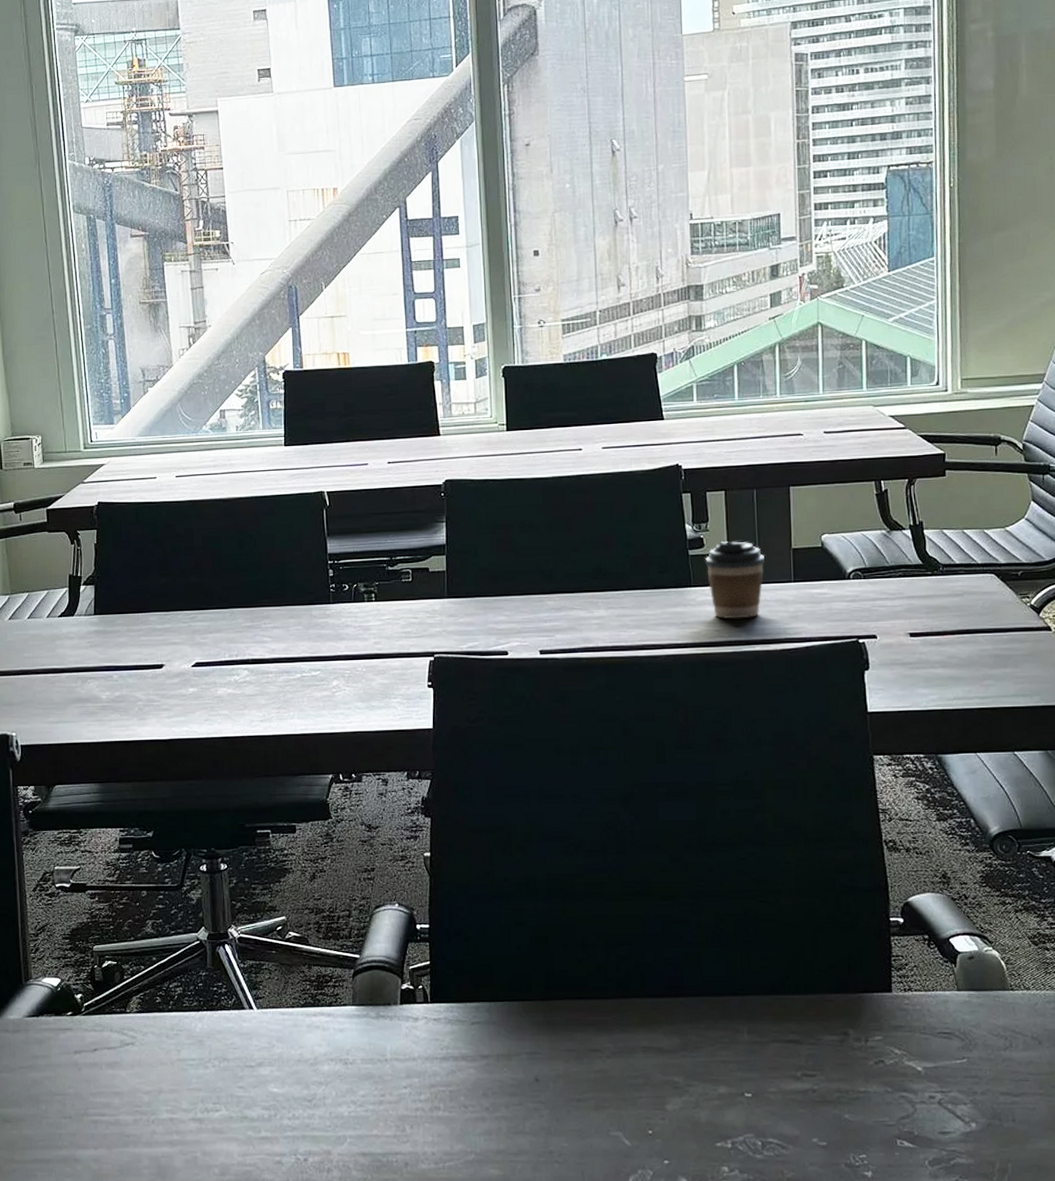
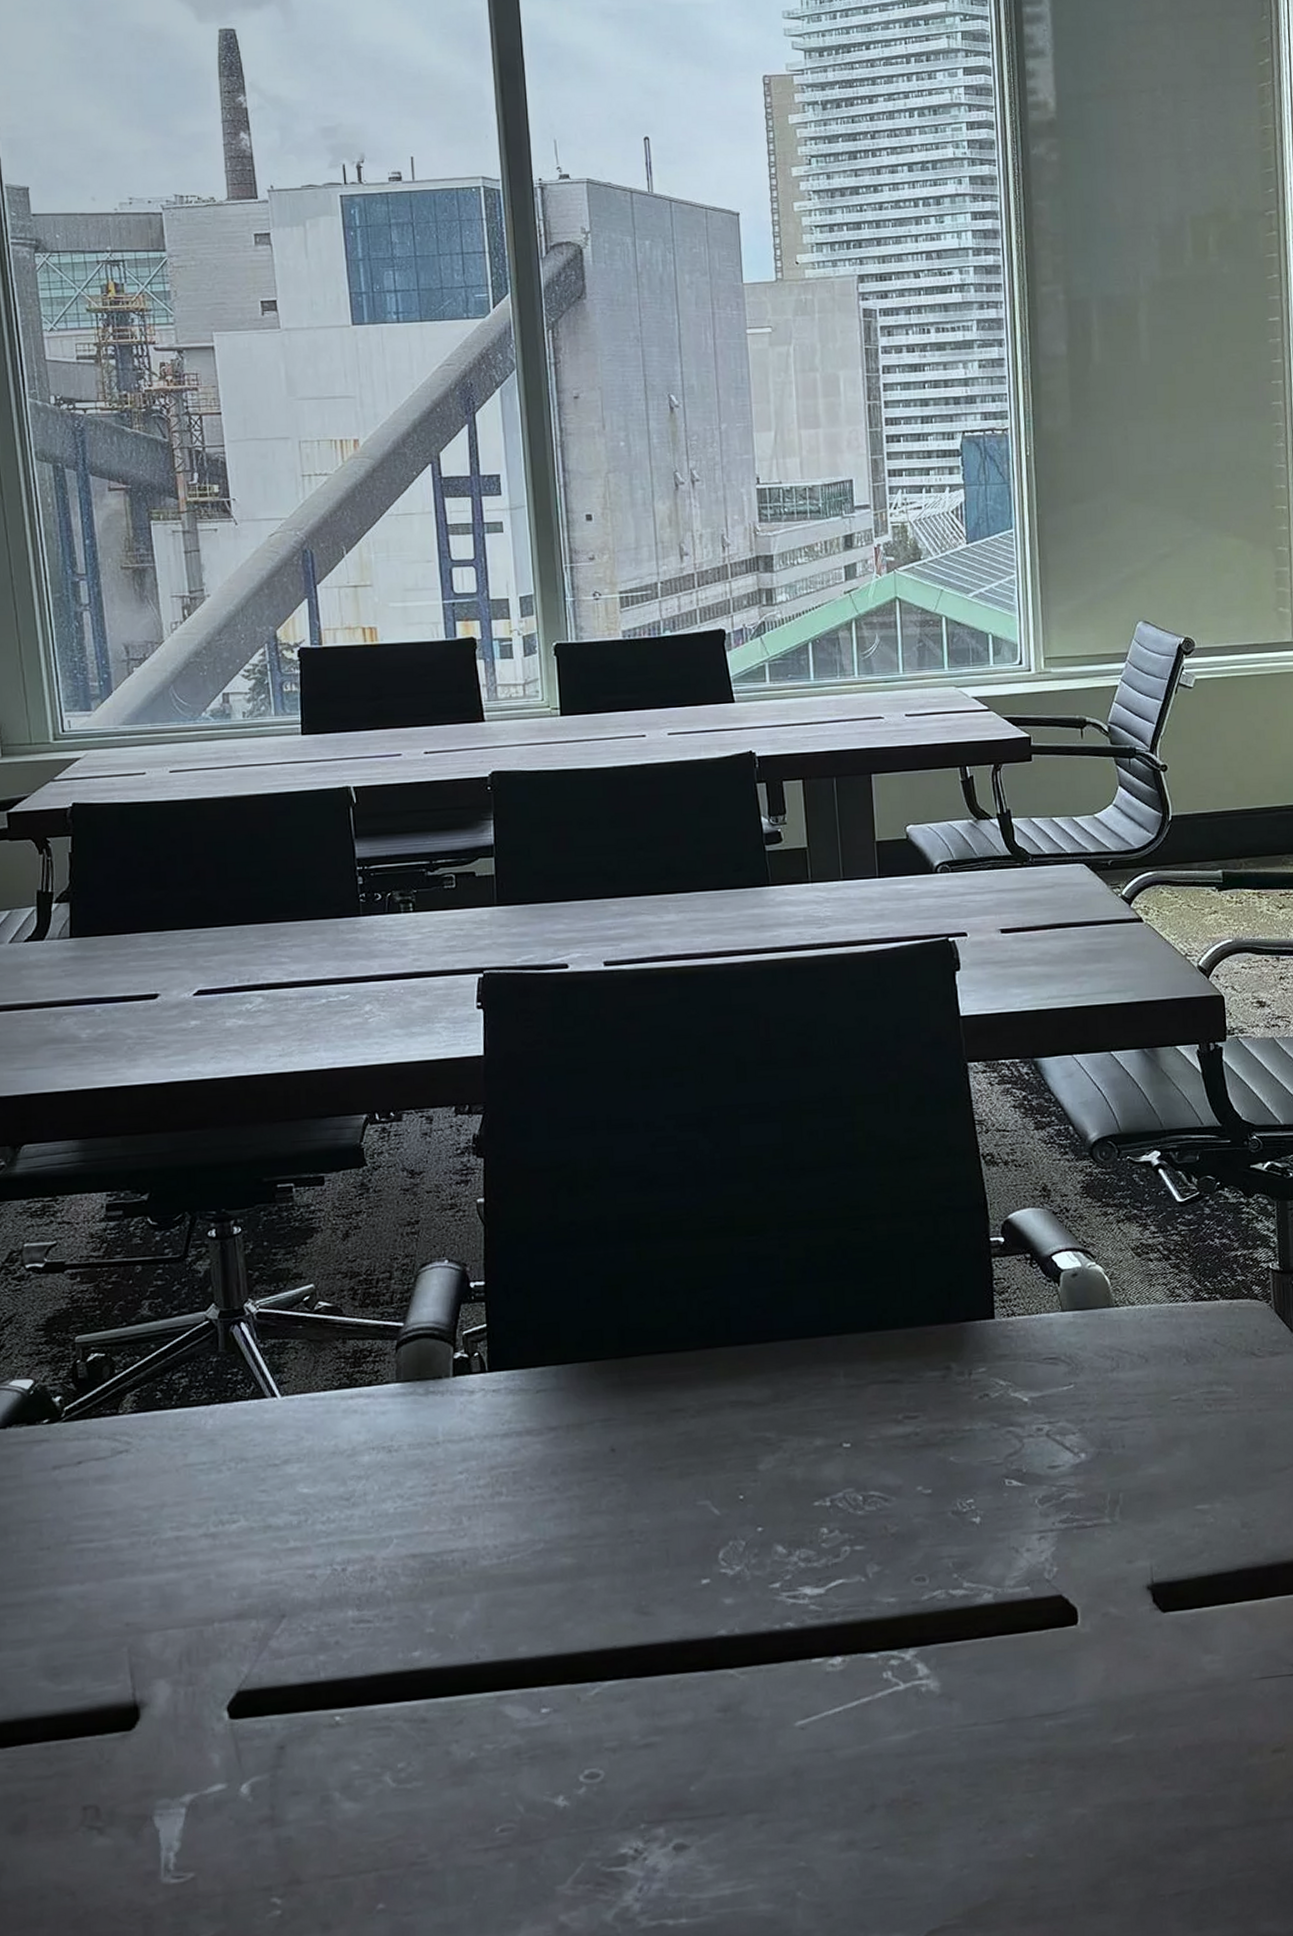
coffee cup: present [705,541,765,619] -> none [783,834,847,920]

